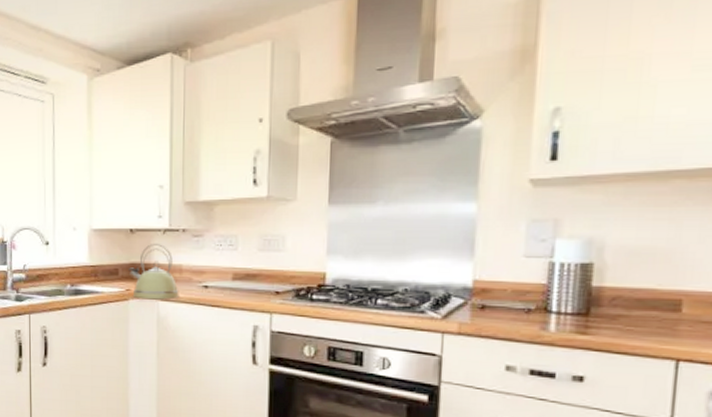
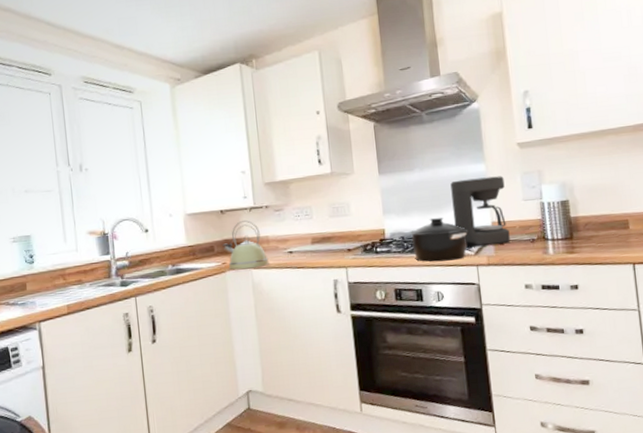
saucepan: none [359,265,438,322] -> present [411,217,469,262]
coffee maker: none [420,221,501,310] -> present [450,176,510,248]

